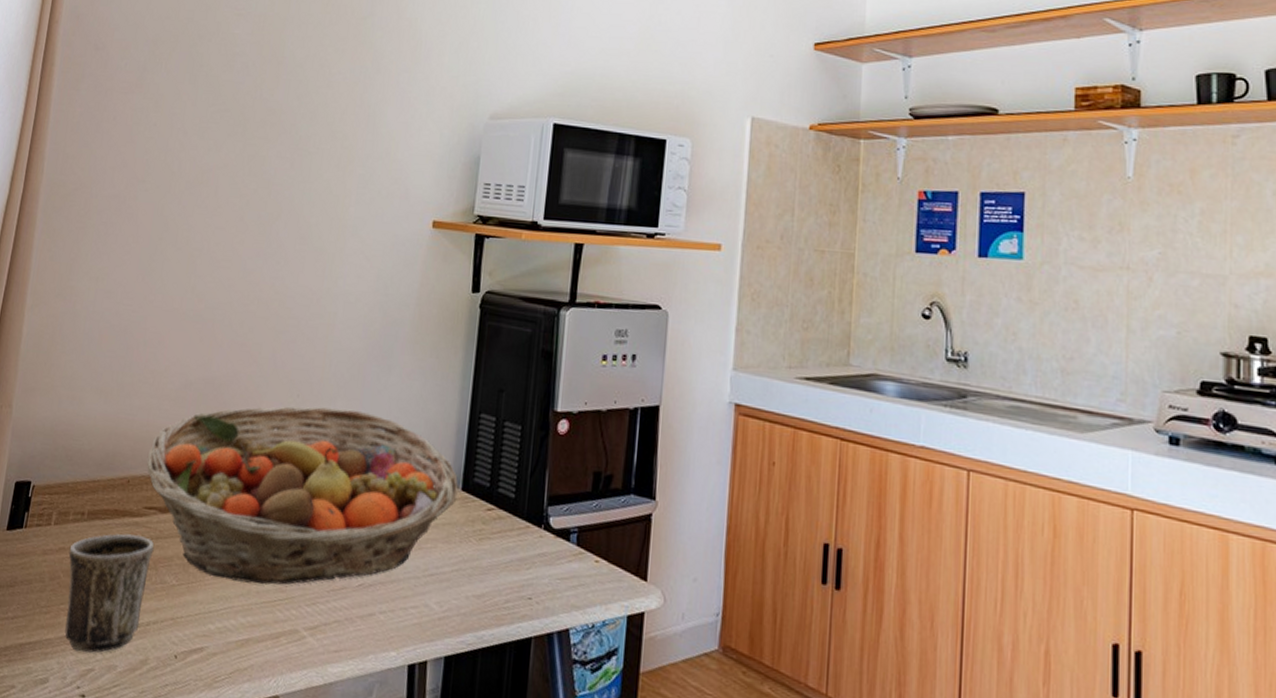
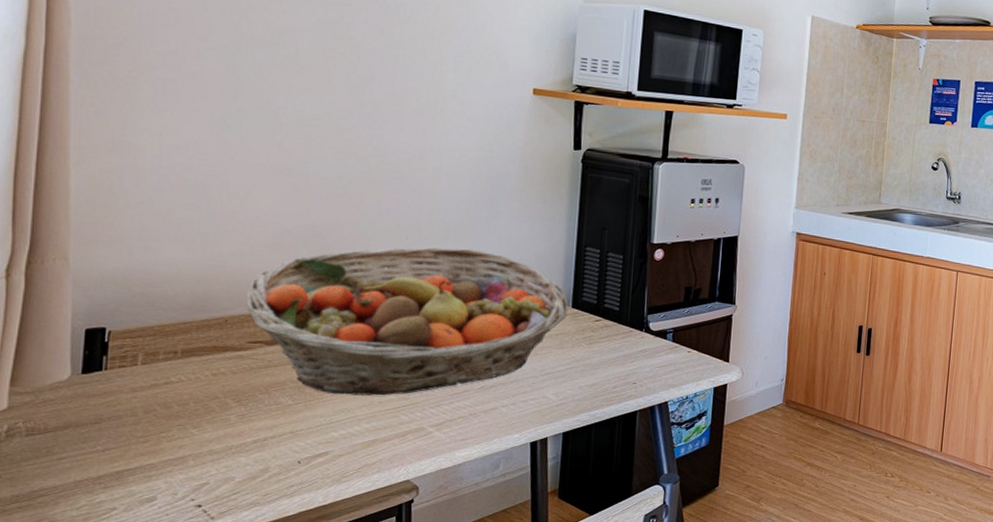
mug: present [65,533,155,653] -> none [163,366,264,471]

